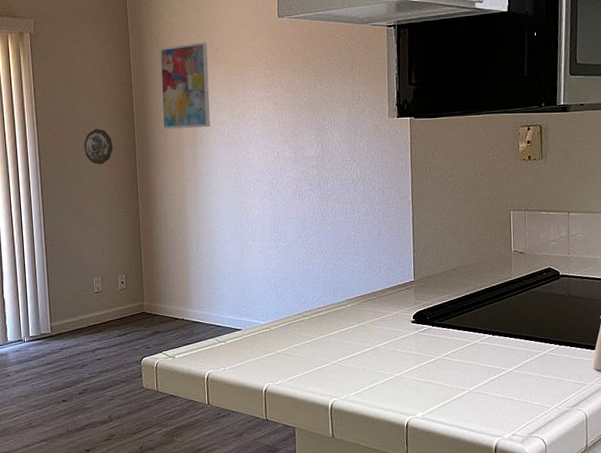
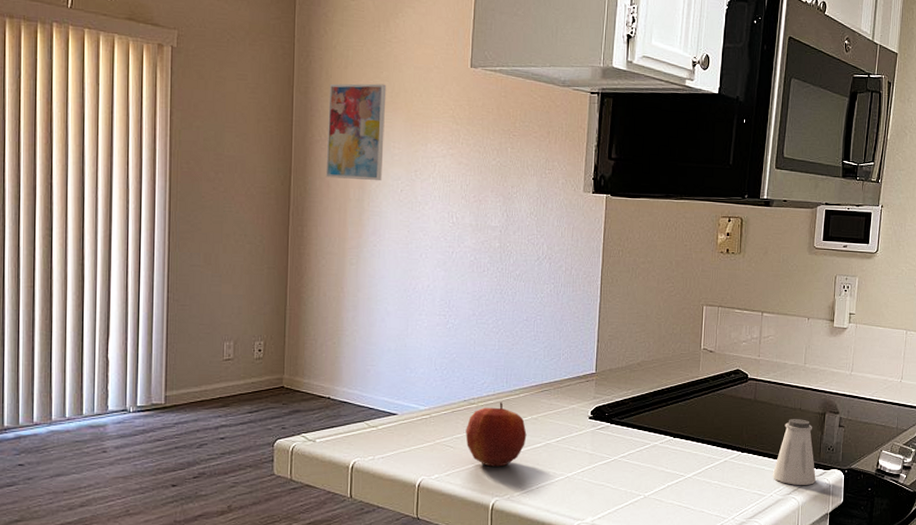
decorative plate: present [83,129,113,165] -> none [226,168,263,210]
apple: none [302,312,357,371] -> present [465,401,527,467]

